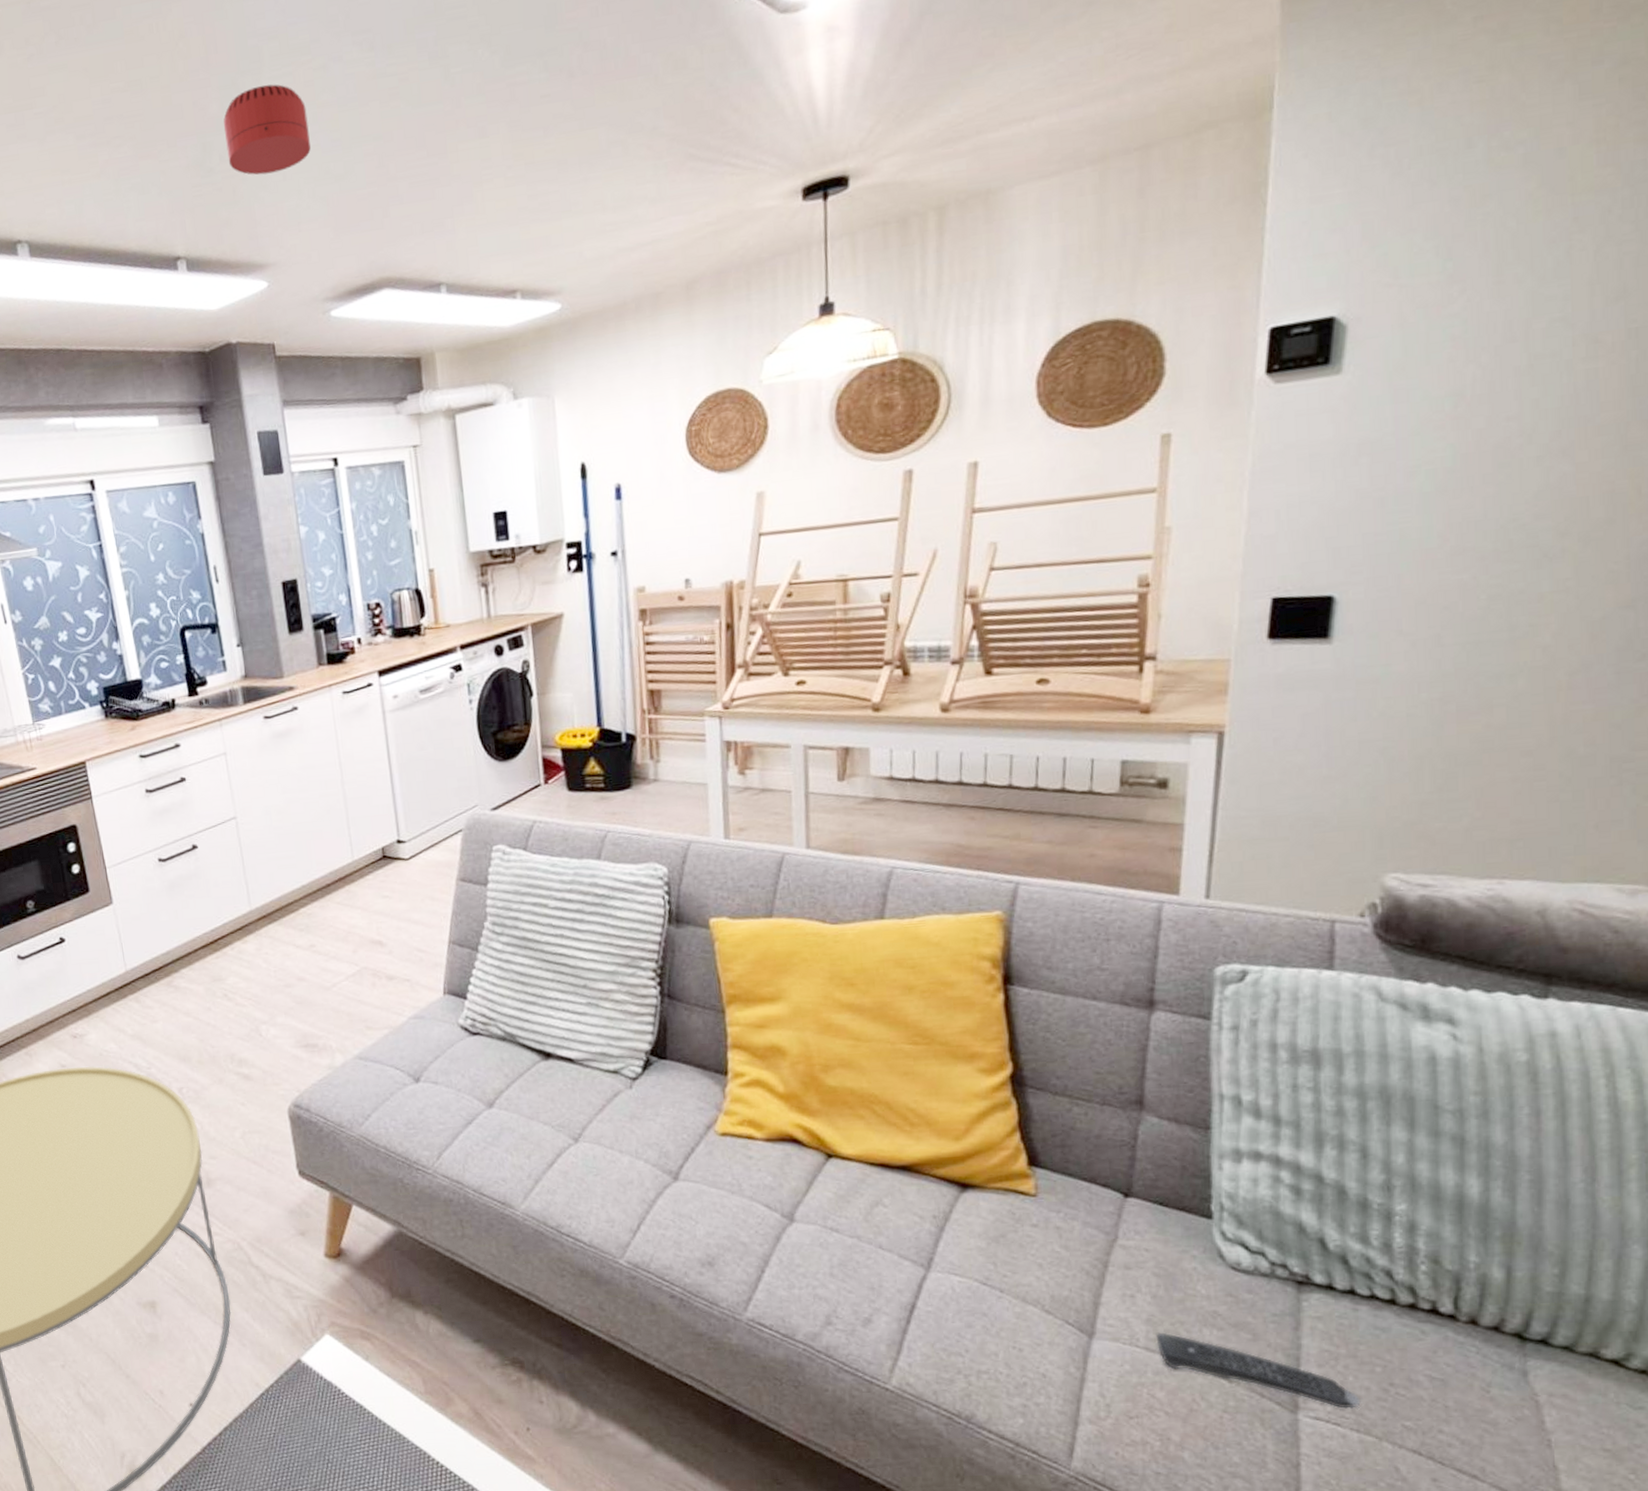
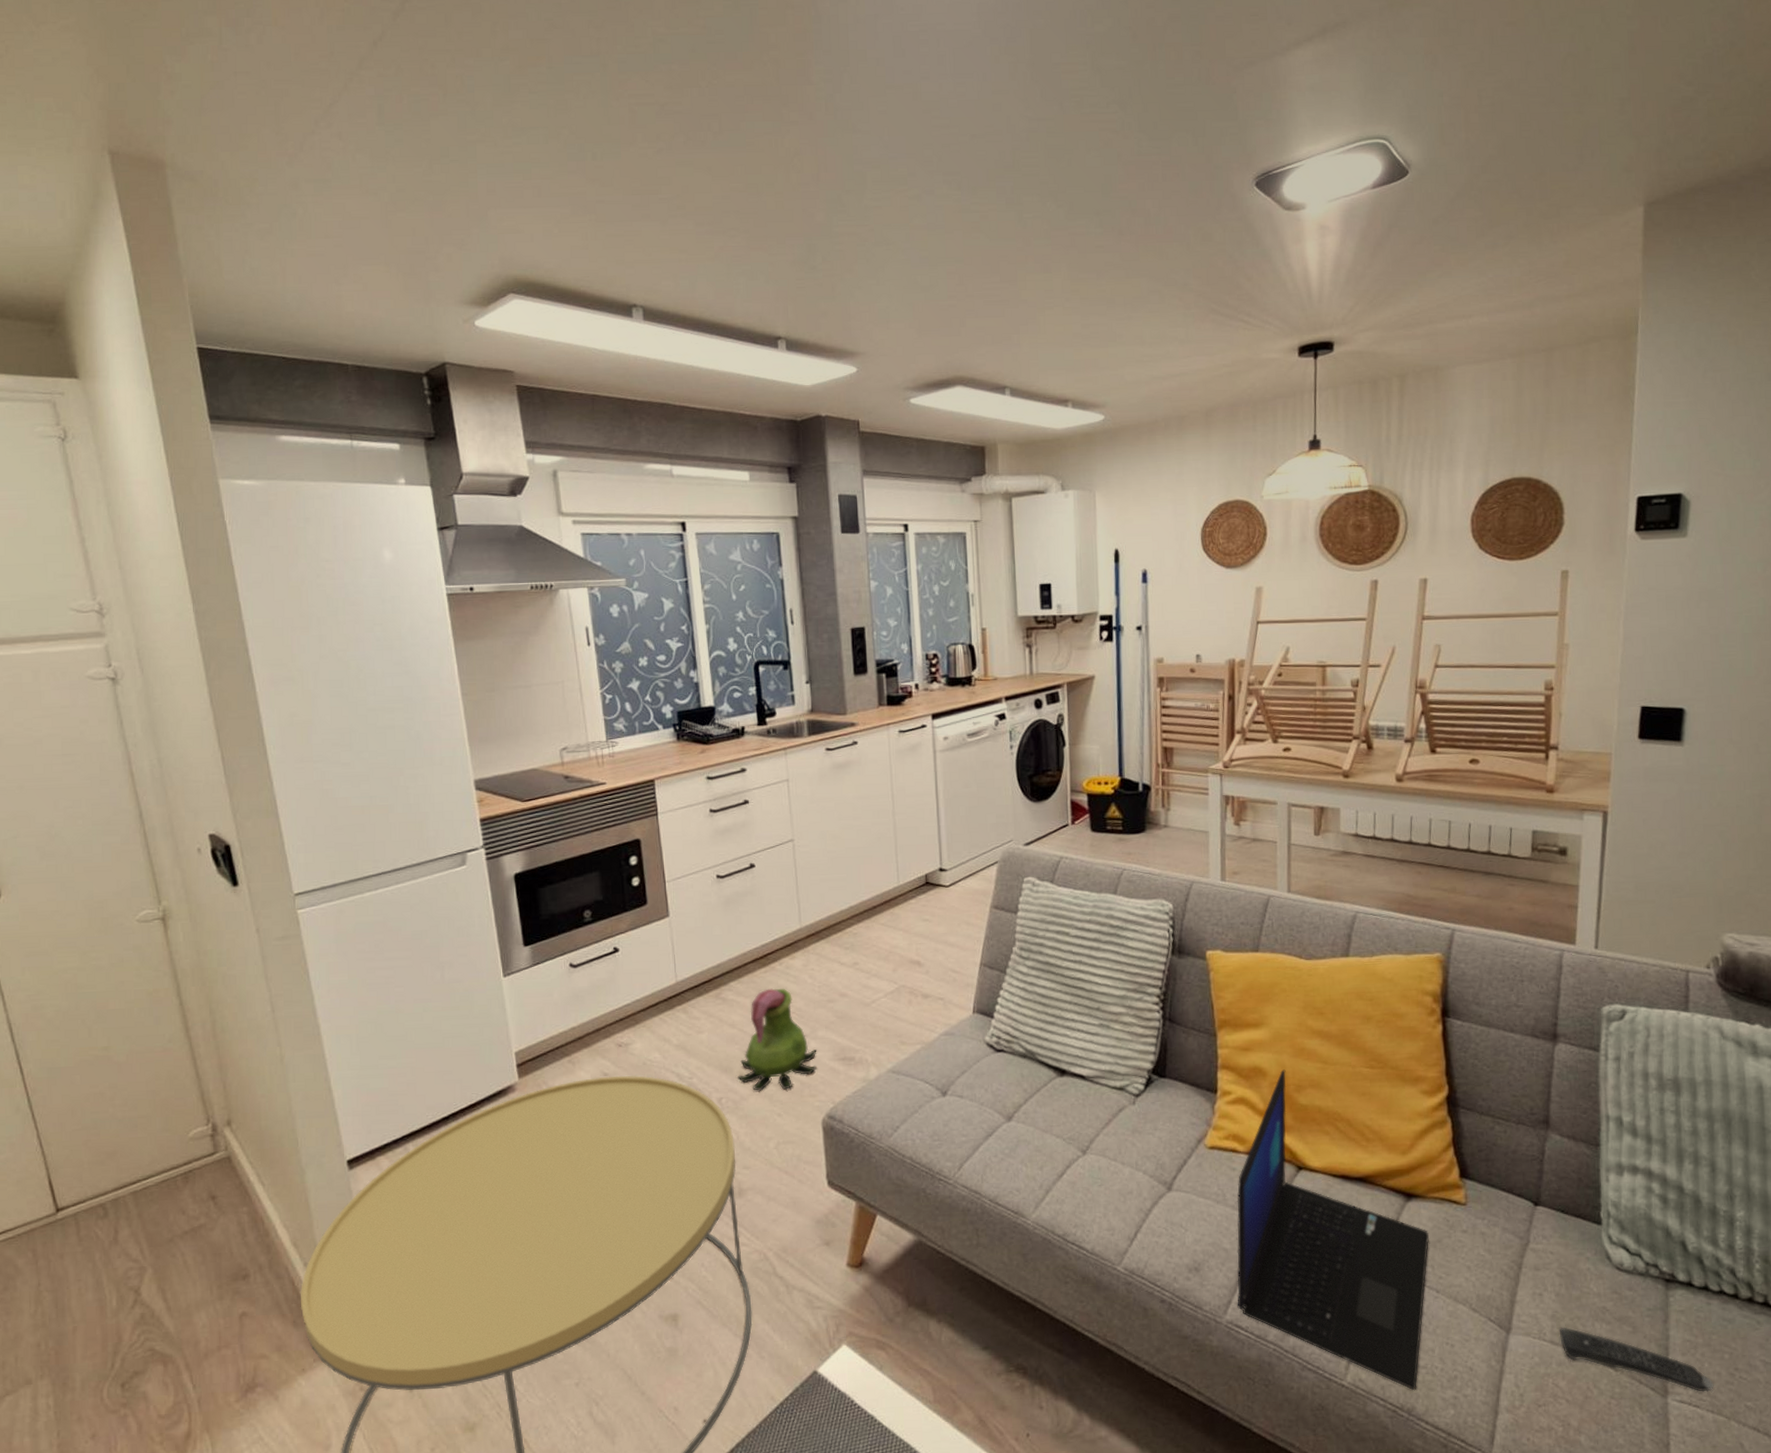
decorative plant: none [197,974,279,1080] -> present [738,988,818,1091]
smoke detector: present [223,84,311,175] -> none [827,204,902,278]
laptop: none [755,1048,991,1397] -> present [1237,1069,1430,1391]

